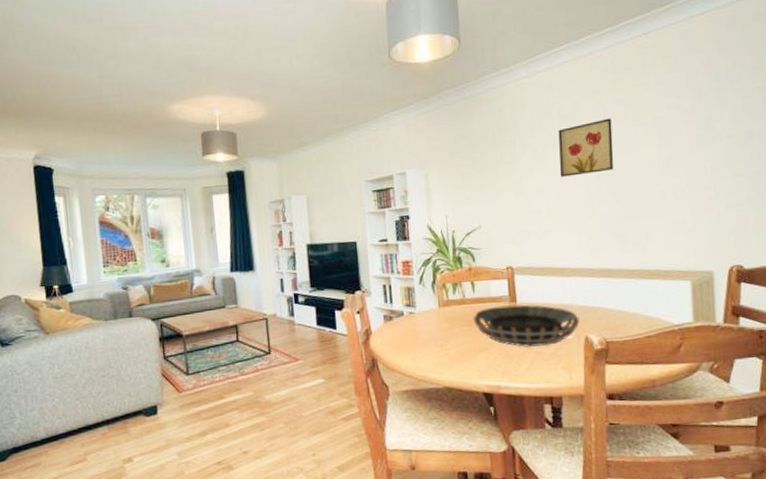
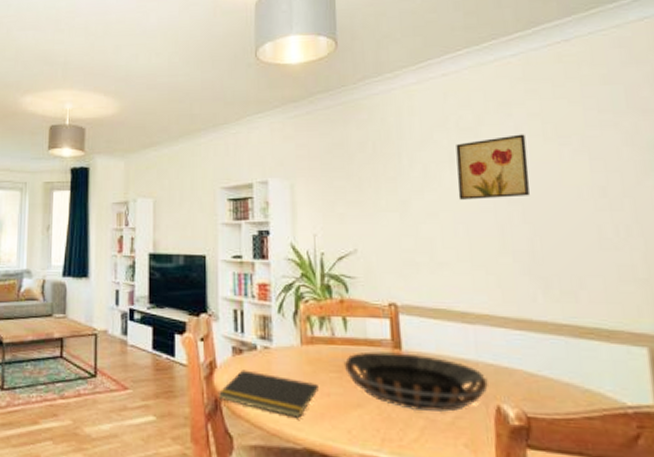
notepad: none [374,332,454,365] -> present [218,370,318,418]

